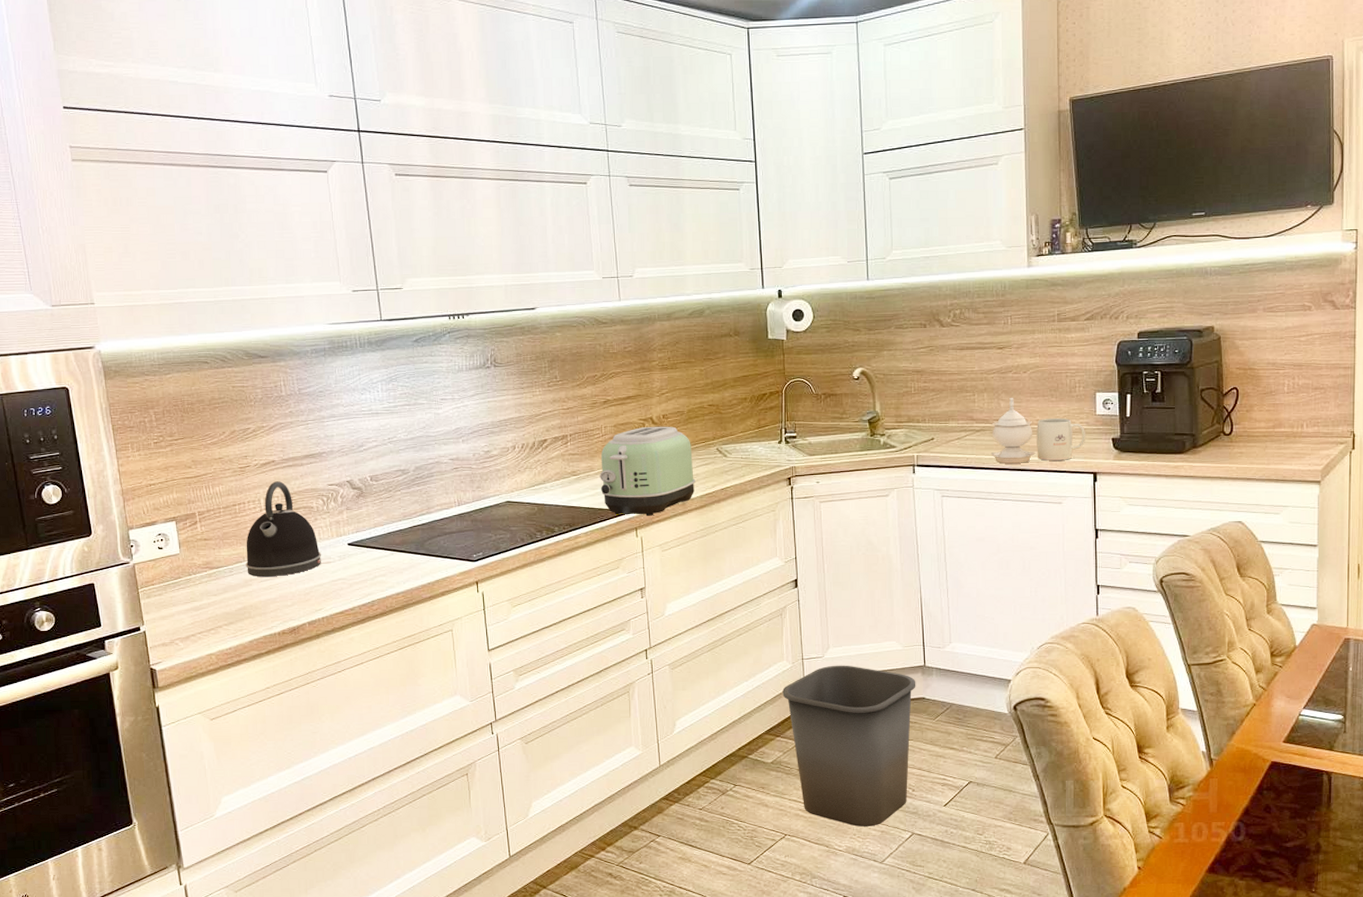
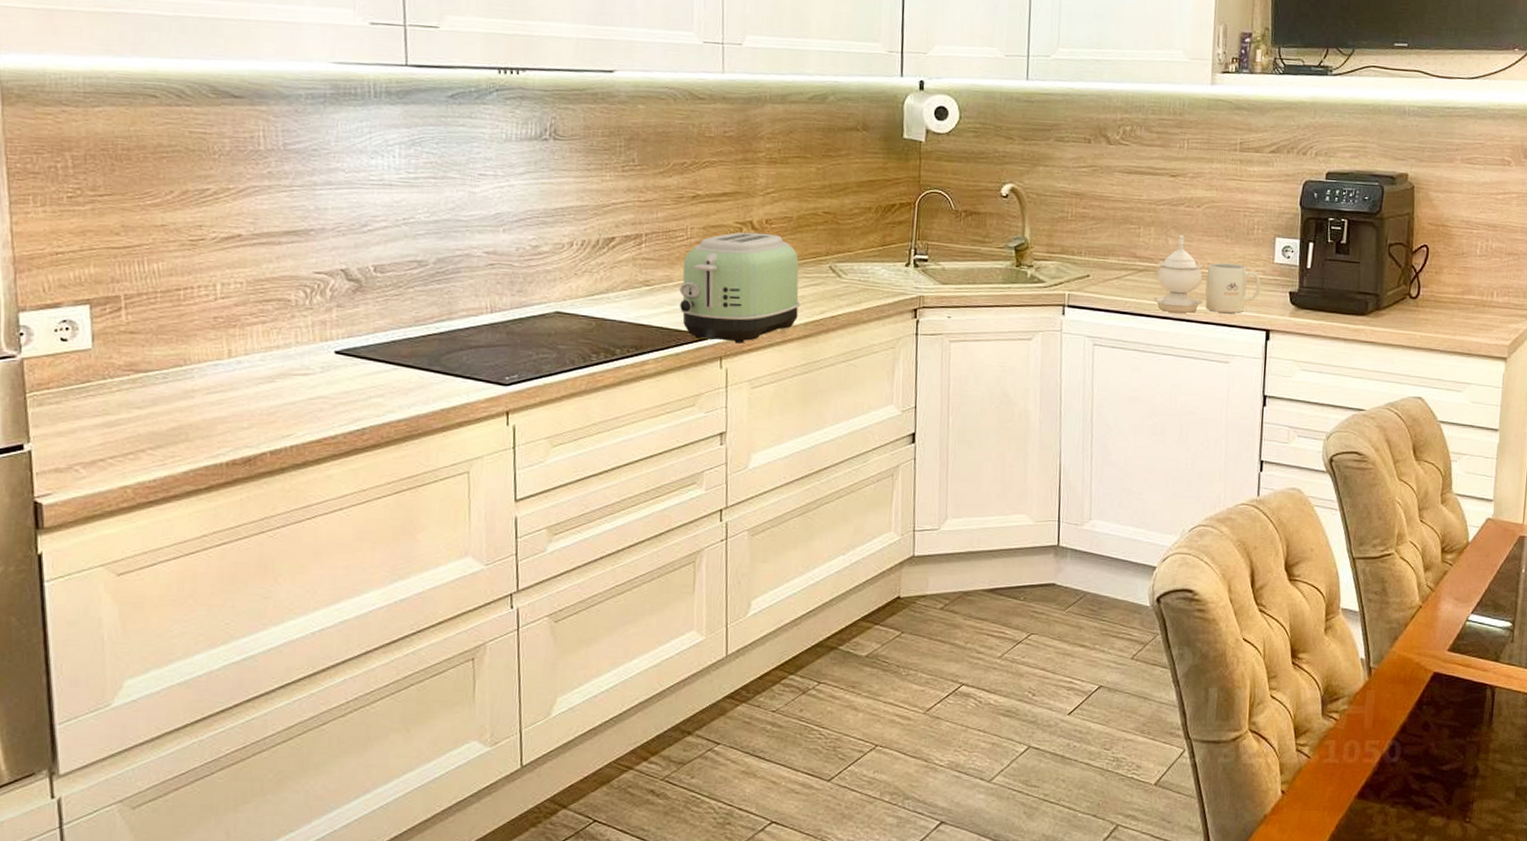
kettle: present [245,481,322,577] -> none [187,262,298,389]
waste bin: present [782,665,916,827] -> none [886,540,1047,737]

